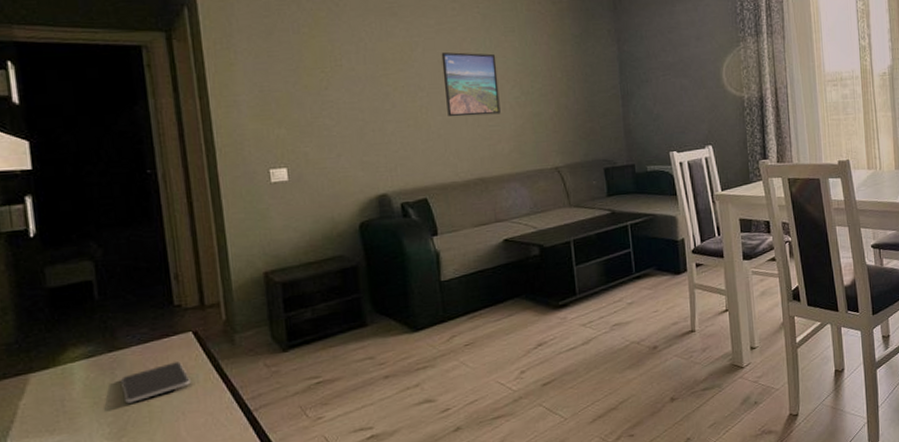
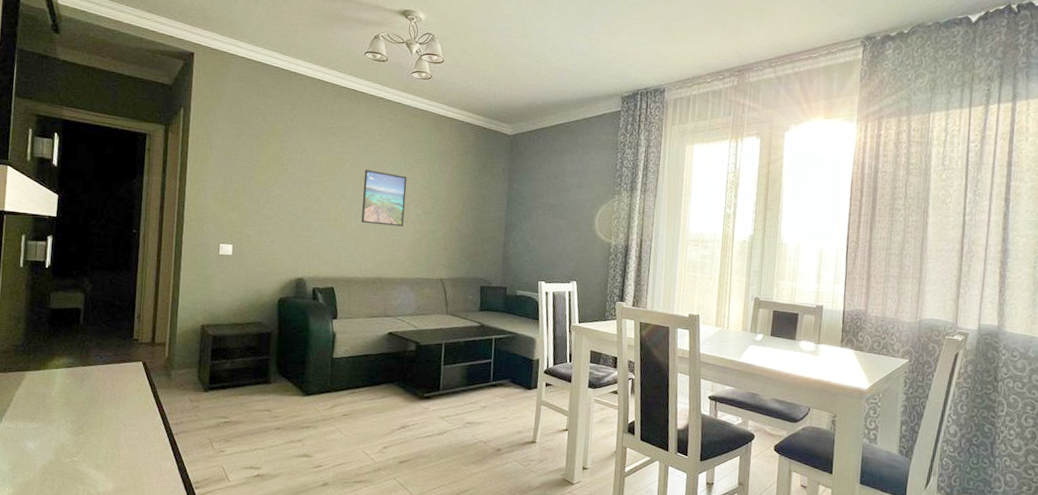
smartphone: present [120,361,191,404] -> none [85,383,134,409]

